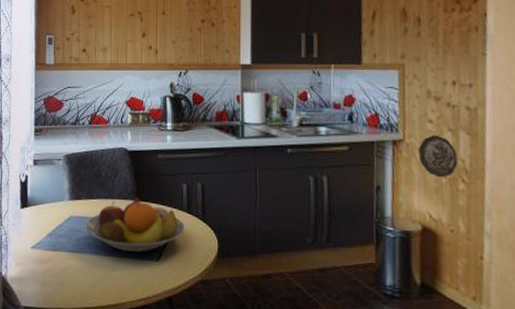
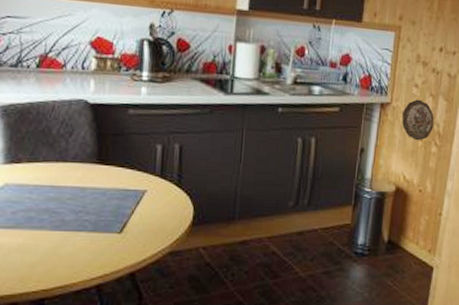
fruit bowl: present [85,198,186,252] -> none [26,160,157,224]

